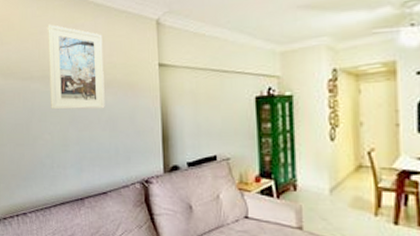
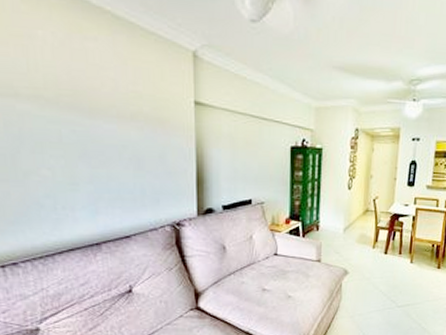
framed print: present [47,24,105,110] -> none [40,27,128,145]

